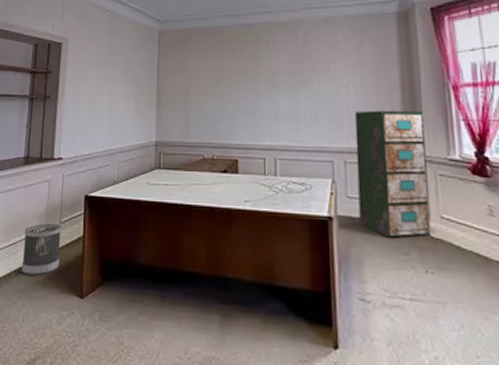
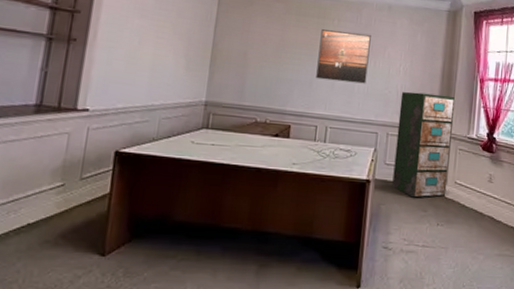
wastebasket: present [21,223,62,275] -> none [23,178,83,234]
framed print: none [257,53,312,108] -> present [316,29,371,84]

